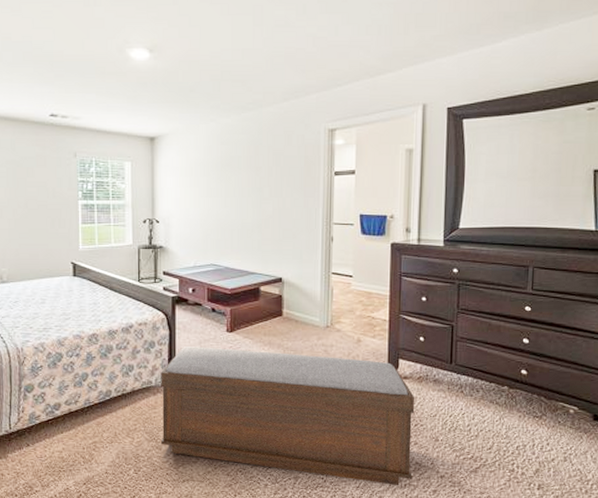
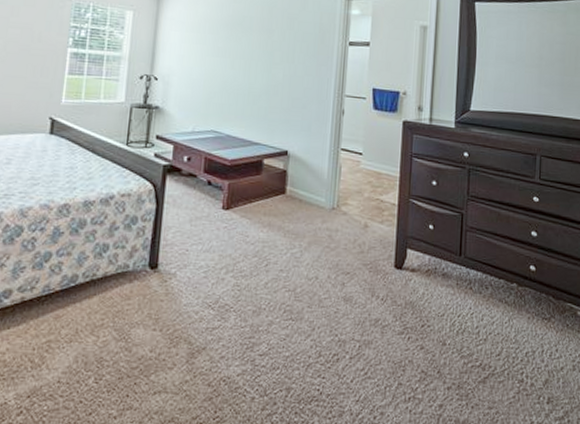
bench: present [161,346,415,485] -> none [132,224,423,398]

